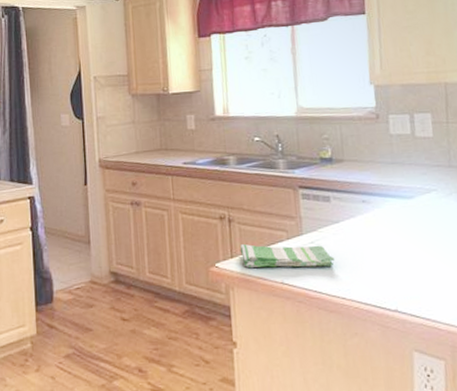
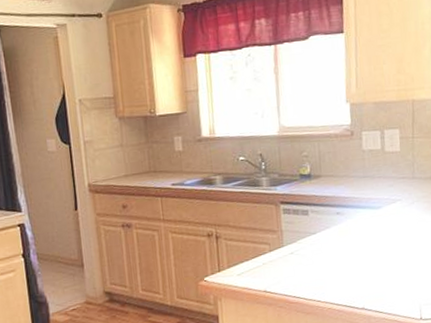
dish towel: present [240,243,334,268] -> none [226,255,311,280]

